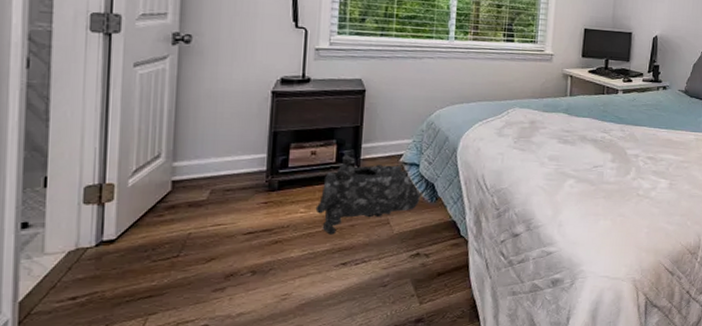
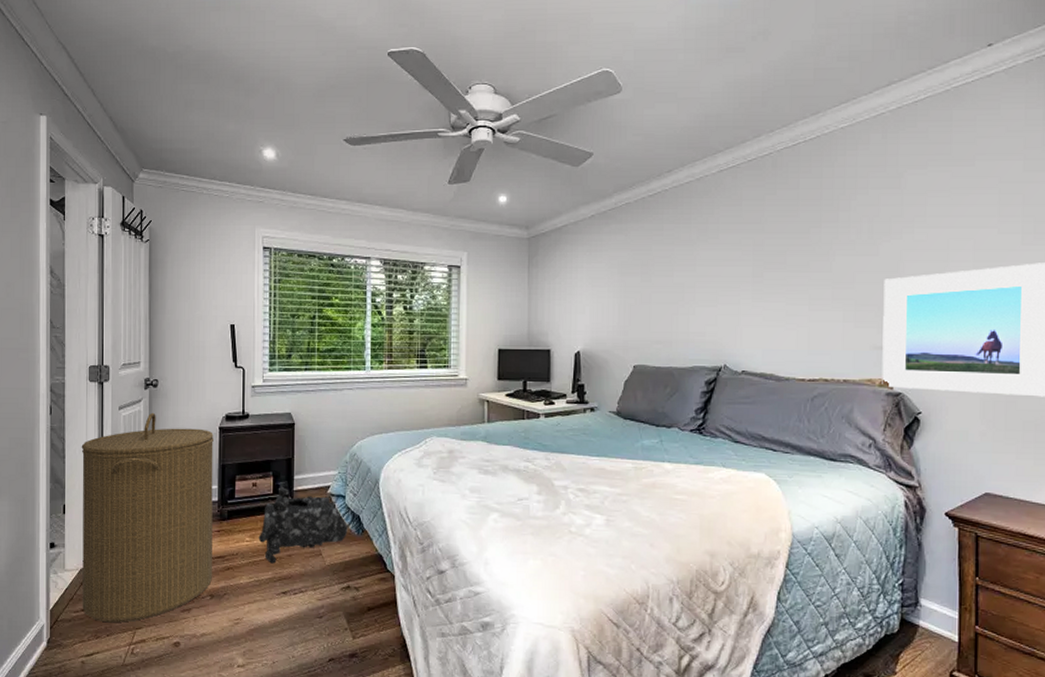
laundry hamper: none [69,71,264,311] -> present [81,412,213,623]

